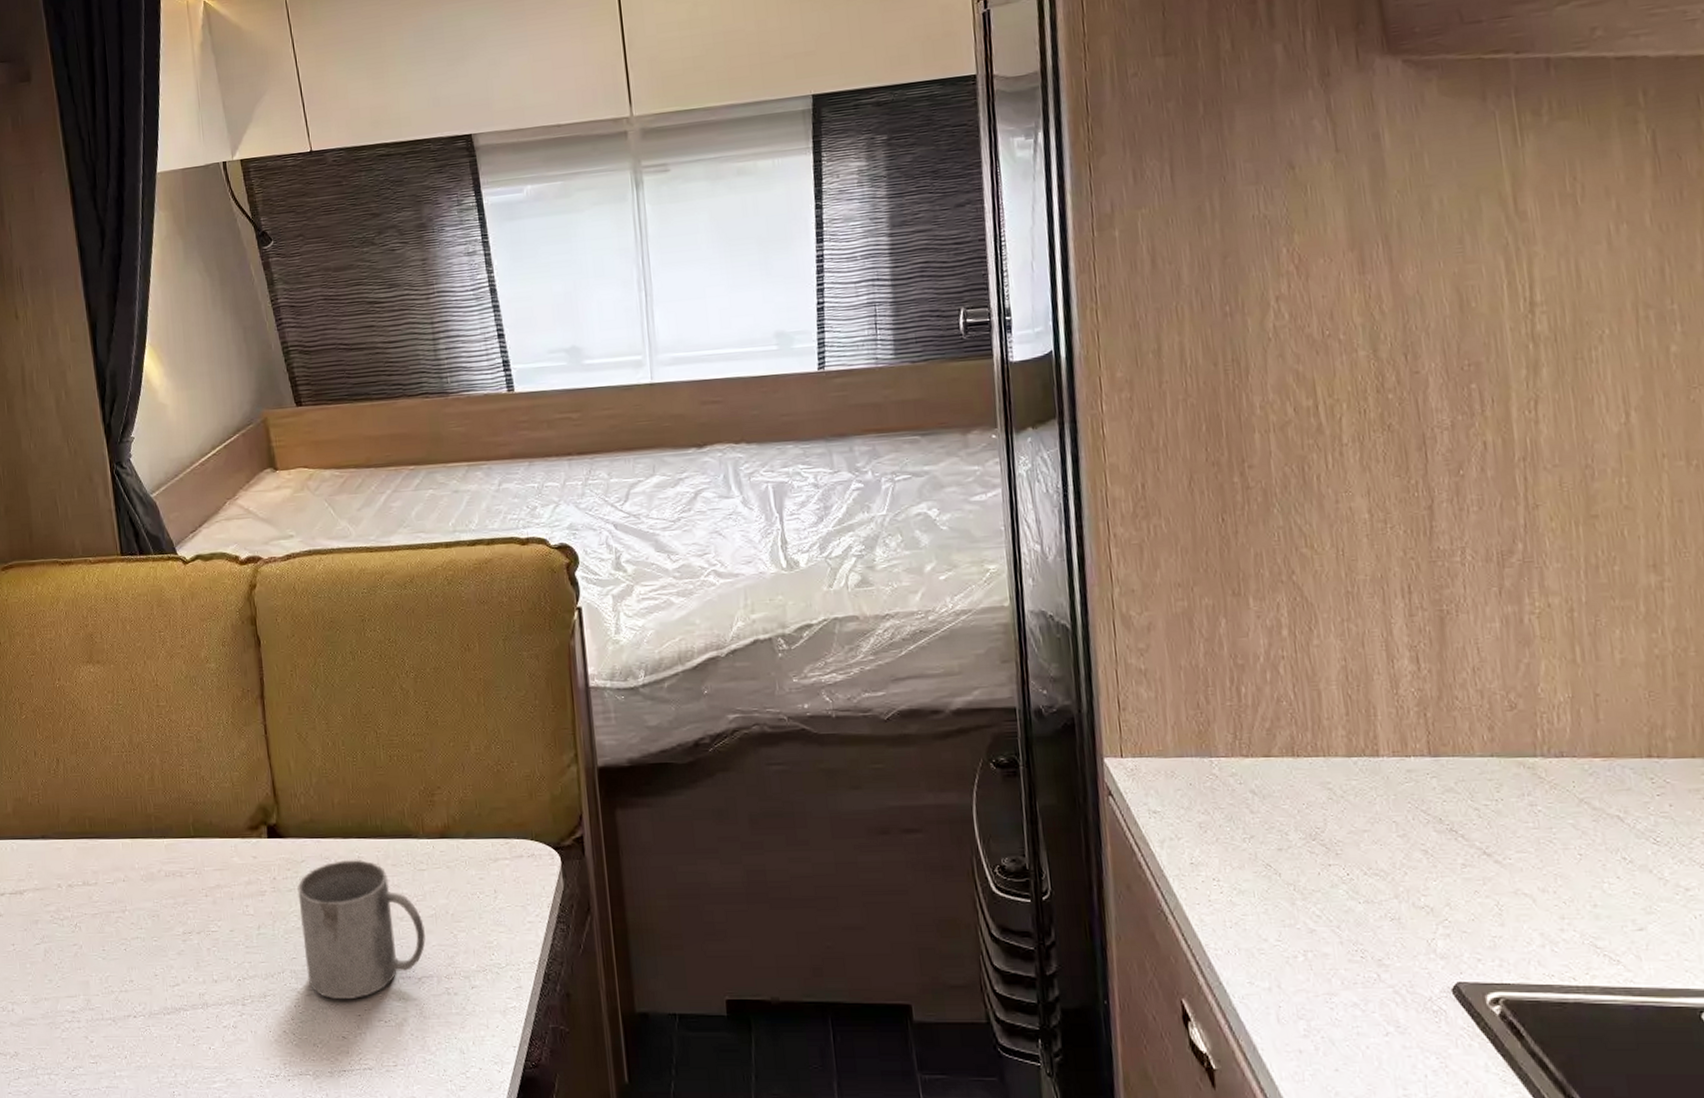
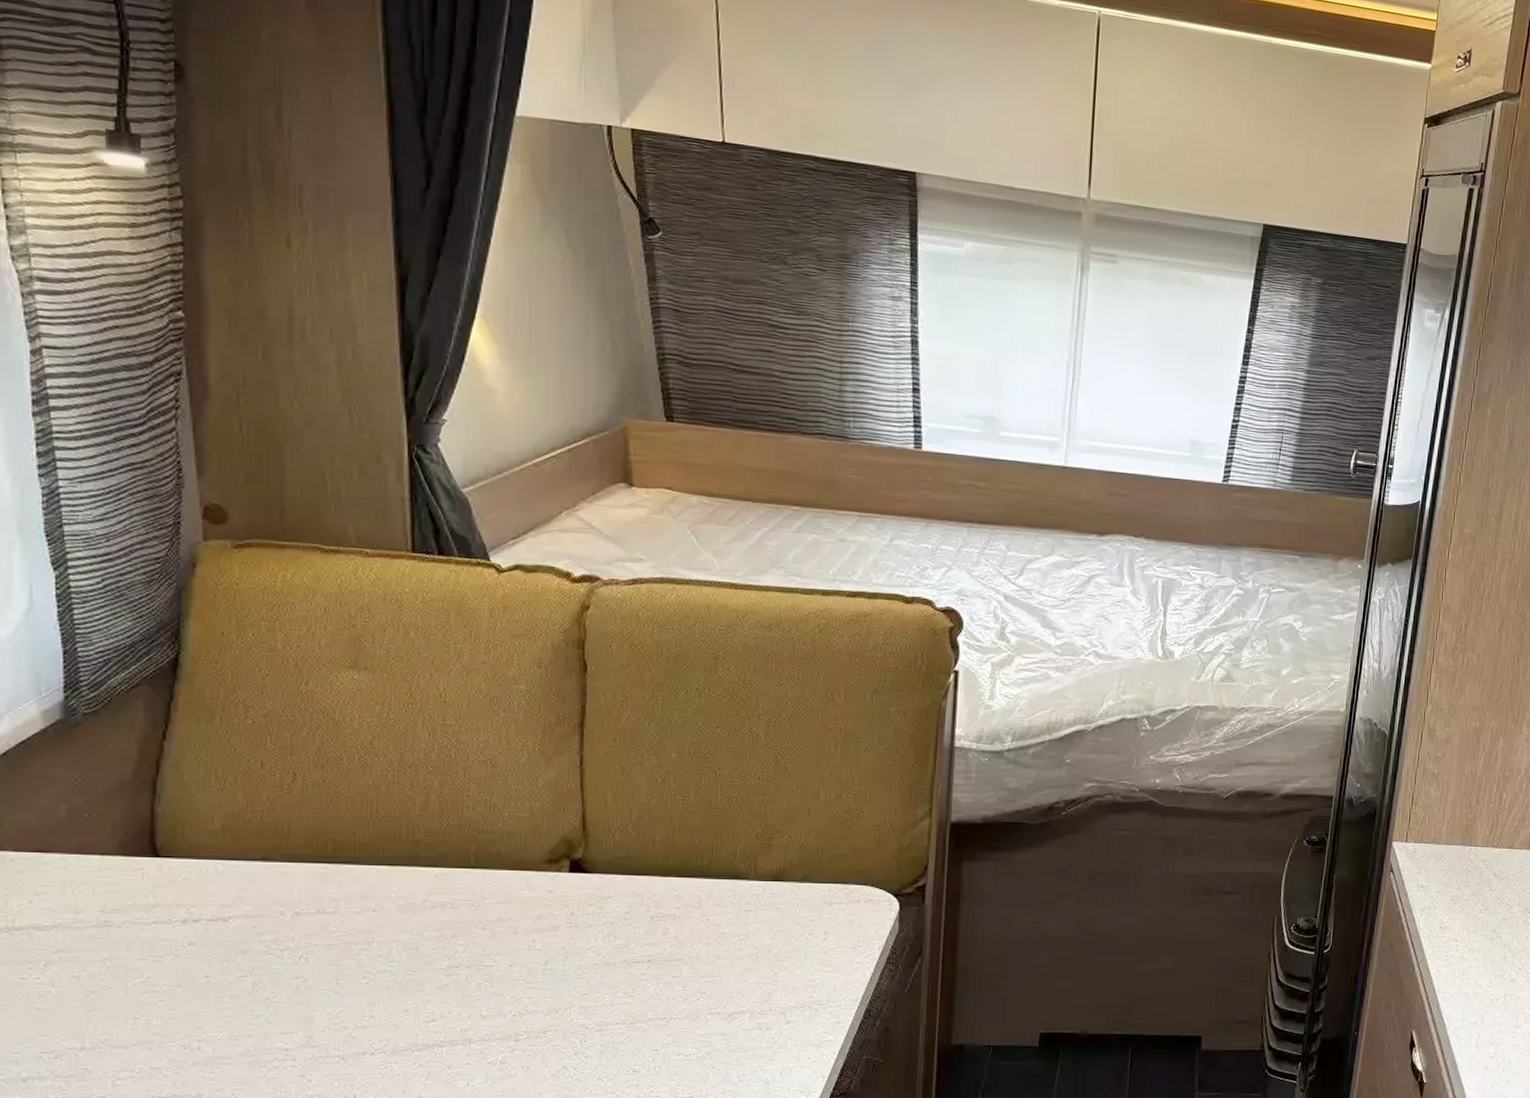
mug: present [297,859,426,1000] -> none [598,897,743,1035]

